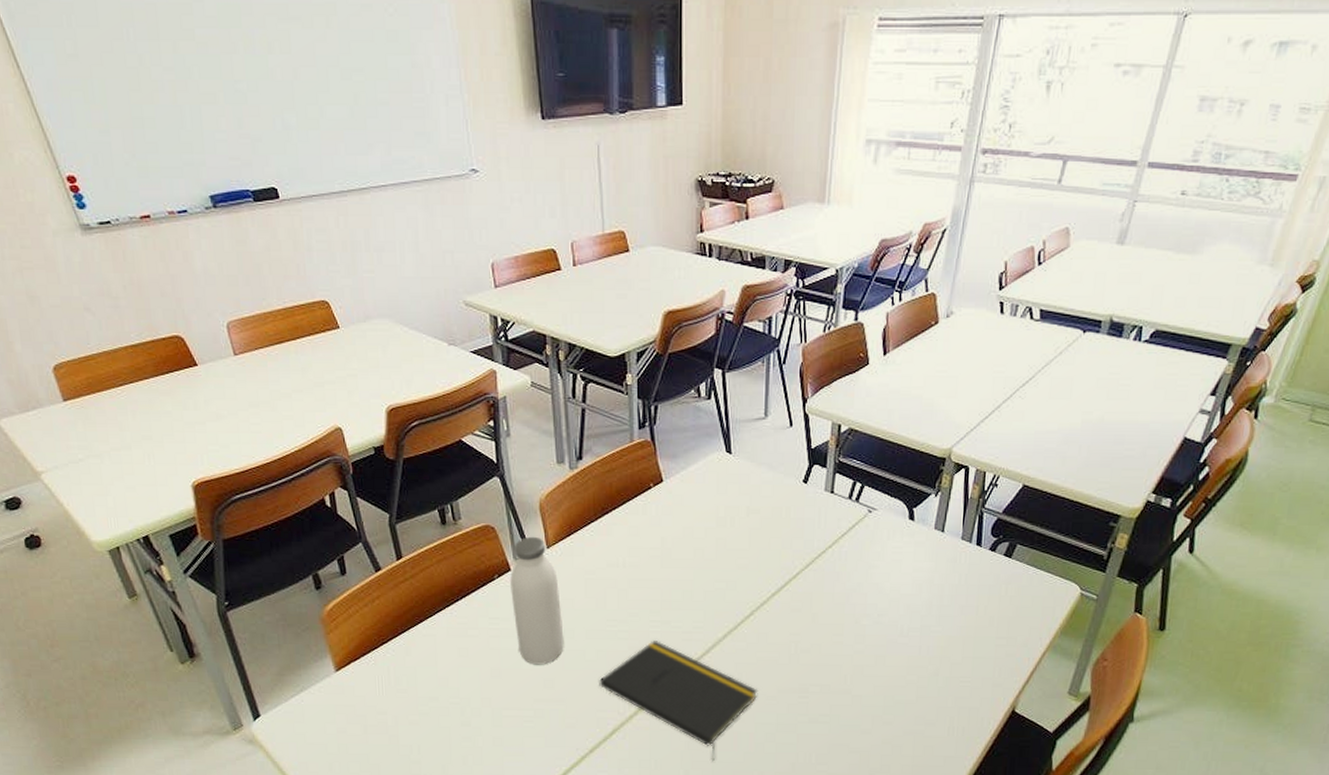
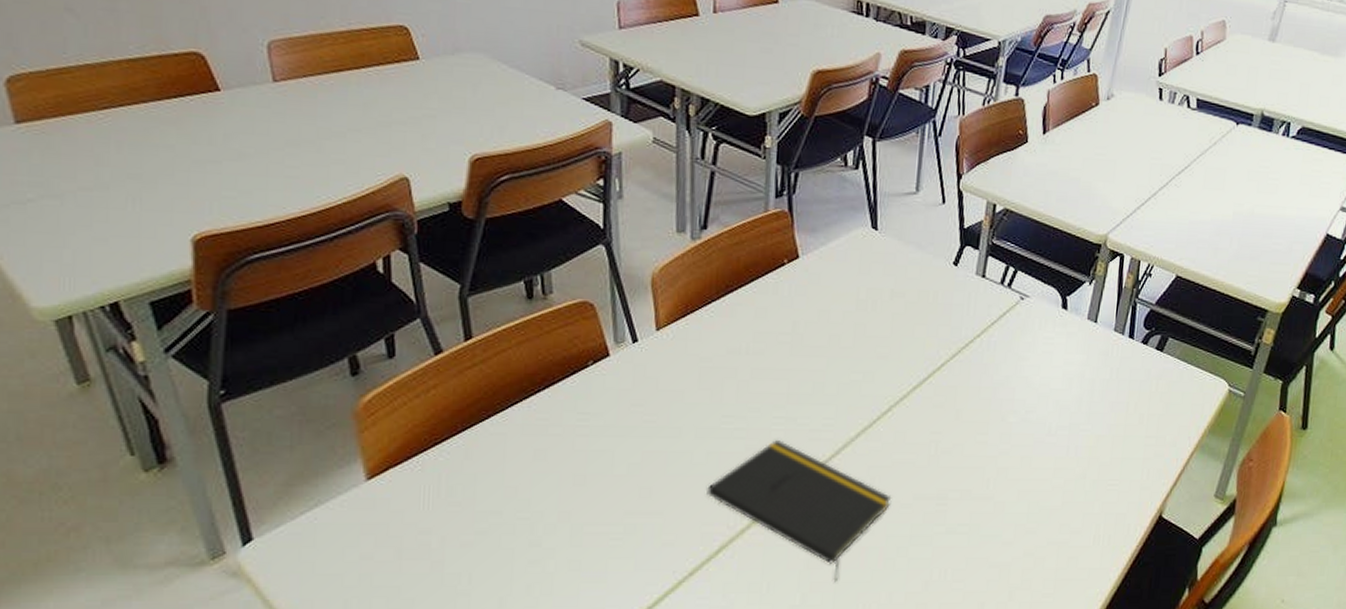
water bottle: present [510,536,564,665] -> none [607,316,669,470]

